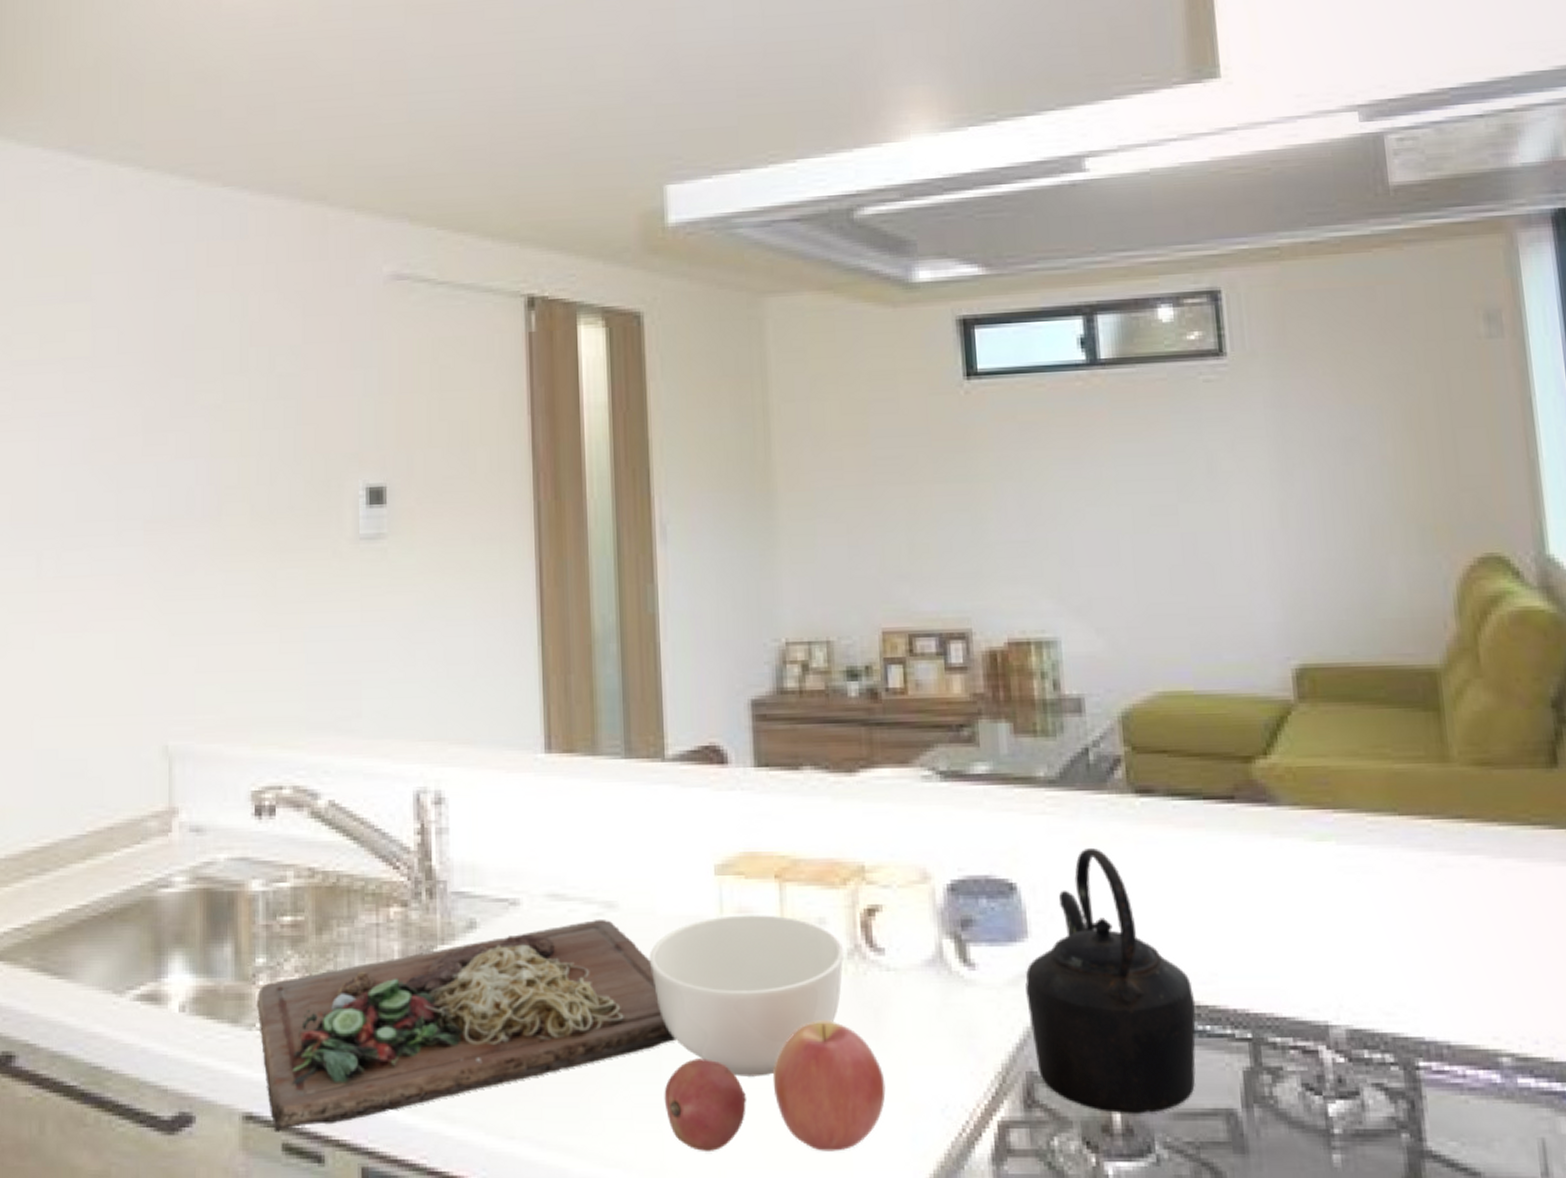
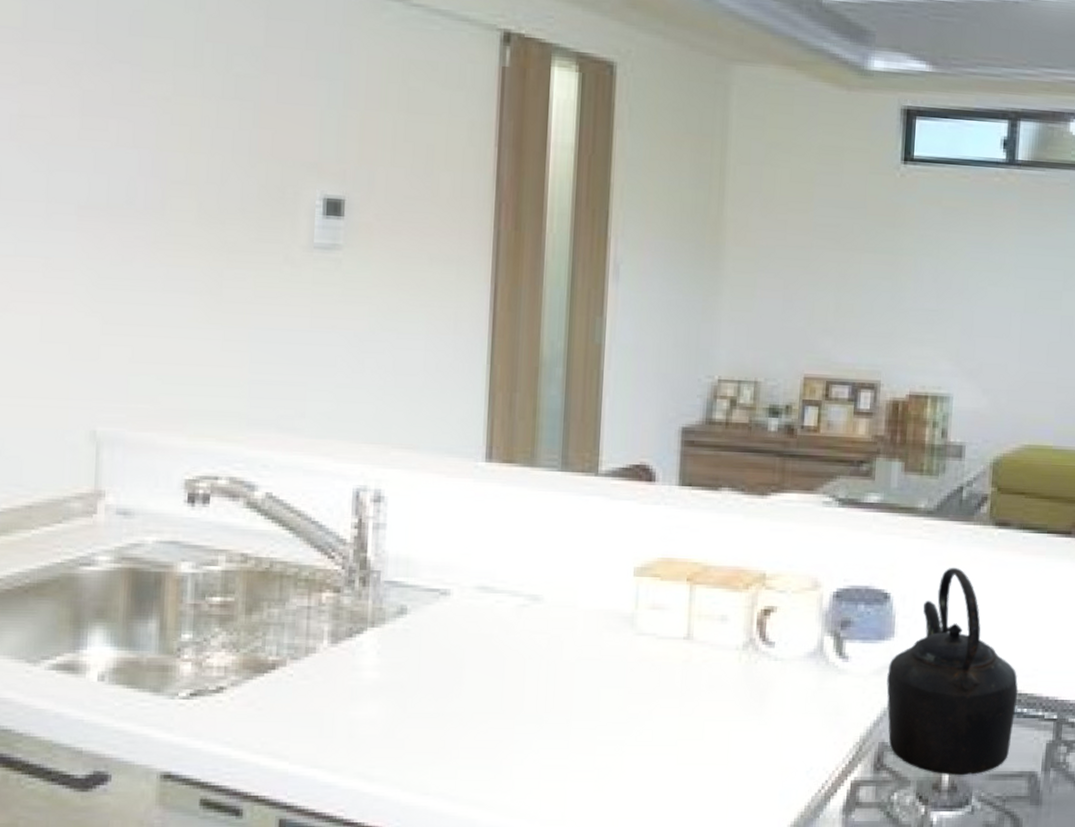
cutting board: present [256,918,676,1132] -> none [179,609,585,789]
bowl: present [649,915,844,1077] -> none [567,611,740,744]
fruit: present [664,1059,746,1151] -> none [569,729,643,804]
apple: present [772,1020,886,1151] -> none [667,699,763,804]

